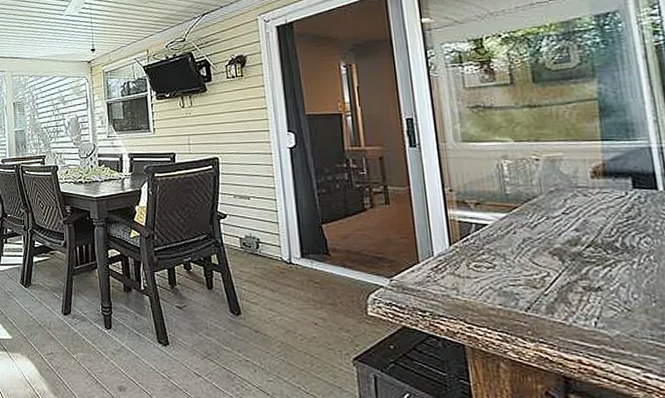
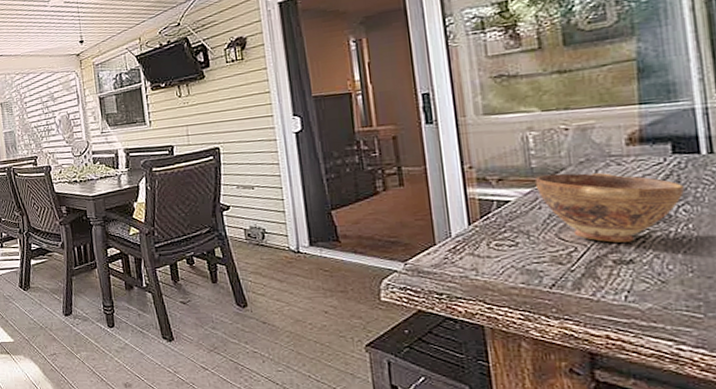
bowl: none [509,201,645,270] -> present [534,173,684,243]

